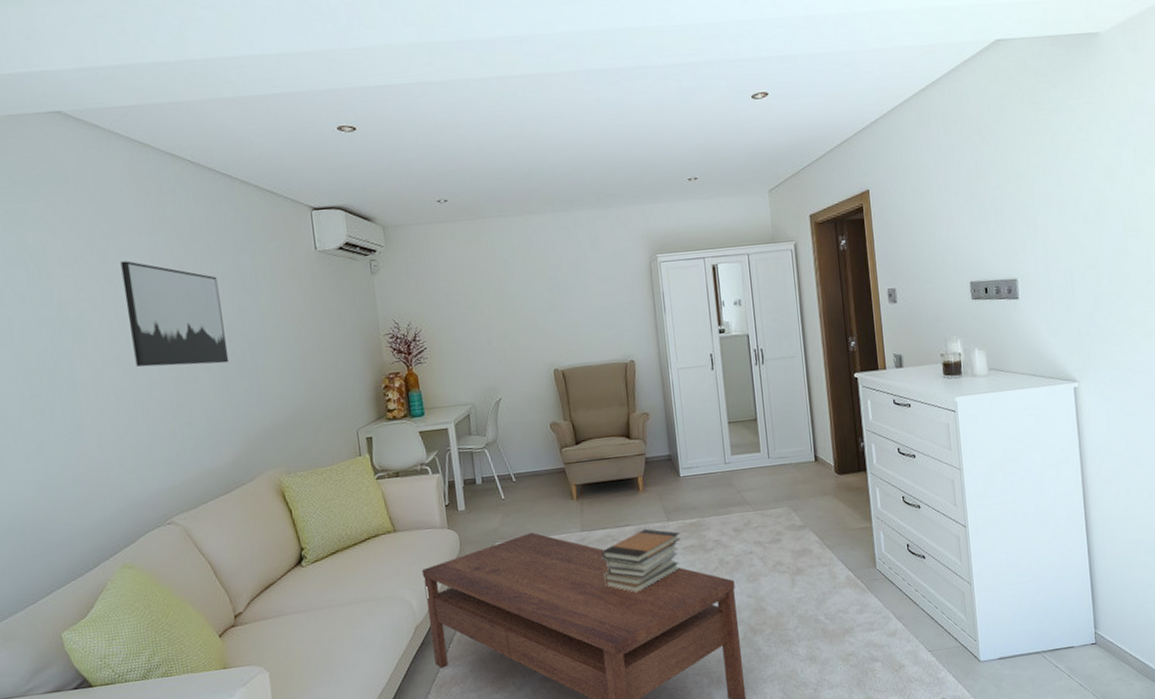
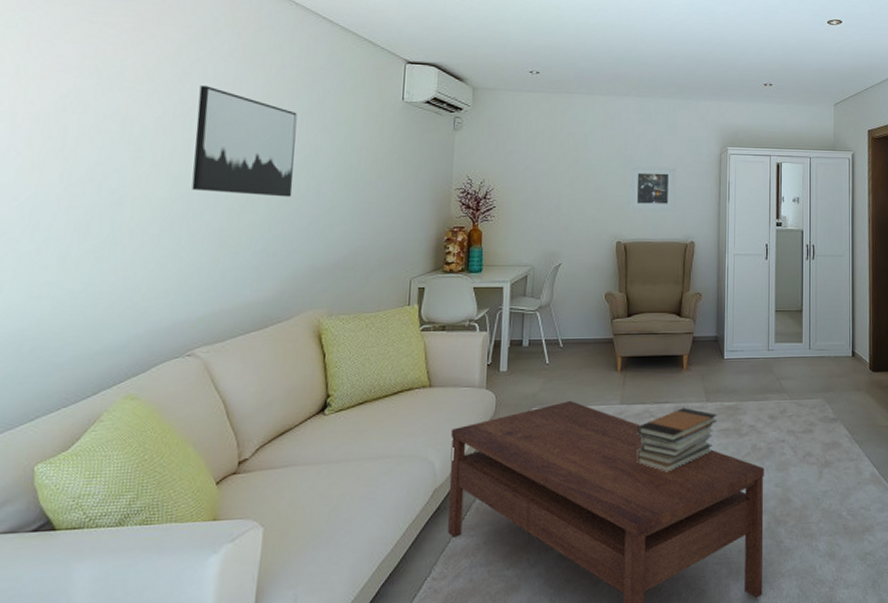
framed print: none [557,283,610,336] -> present [629,166,676,212]

